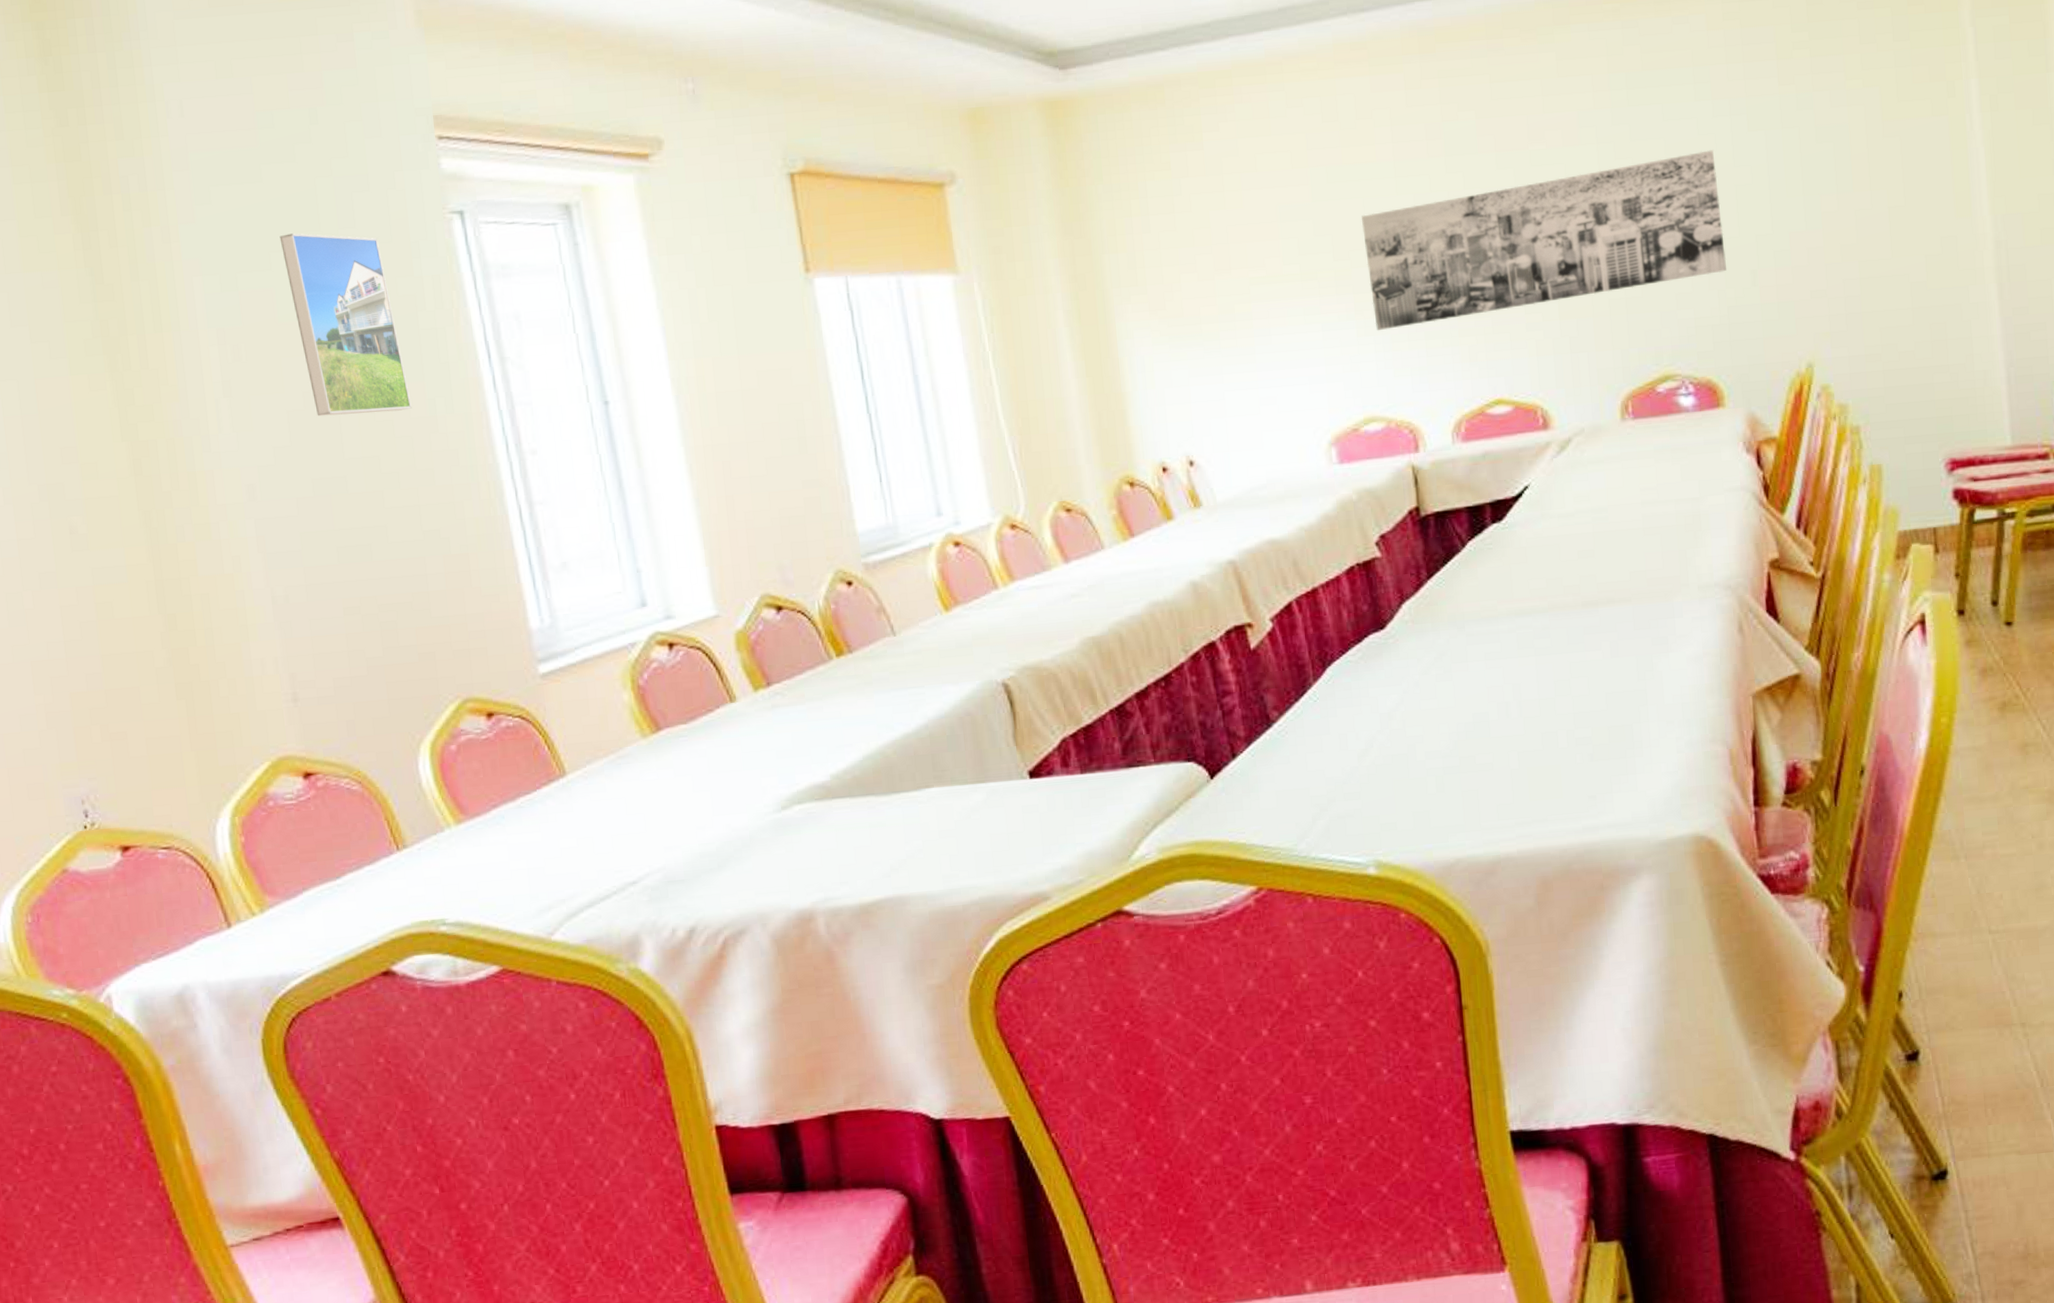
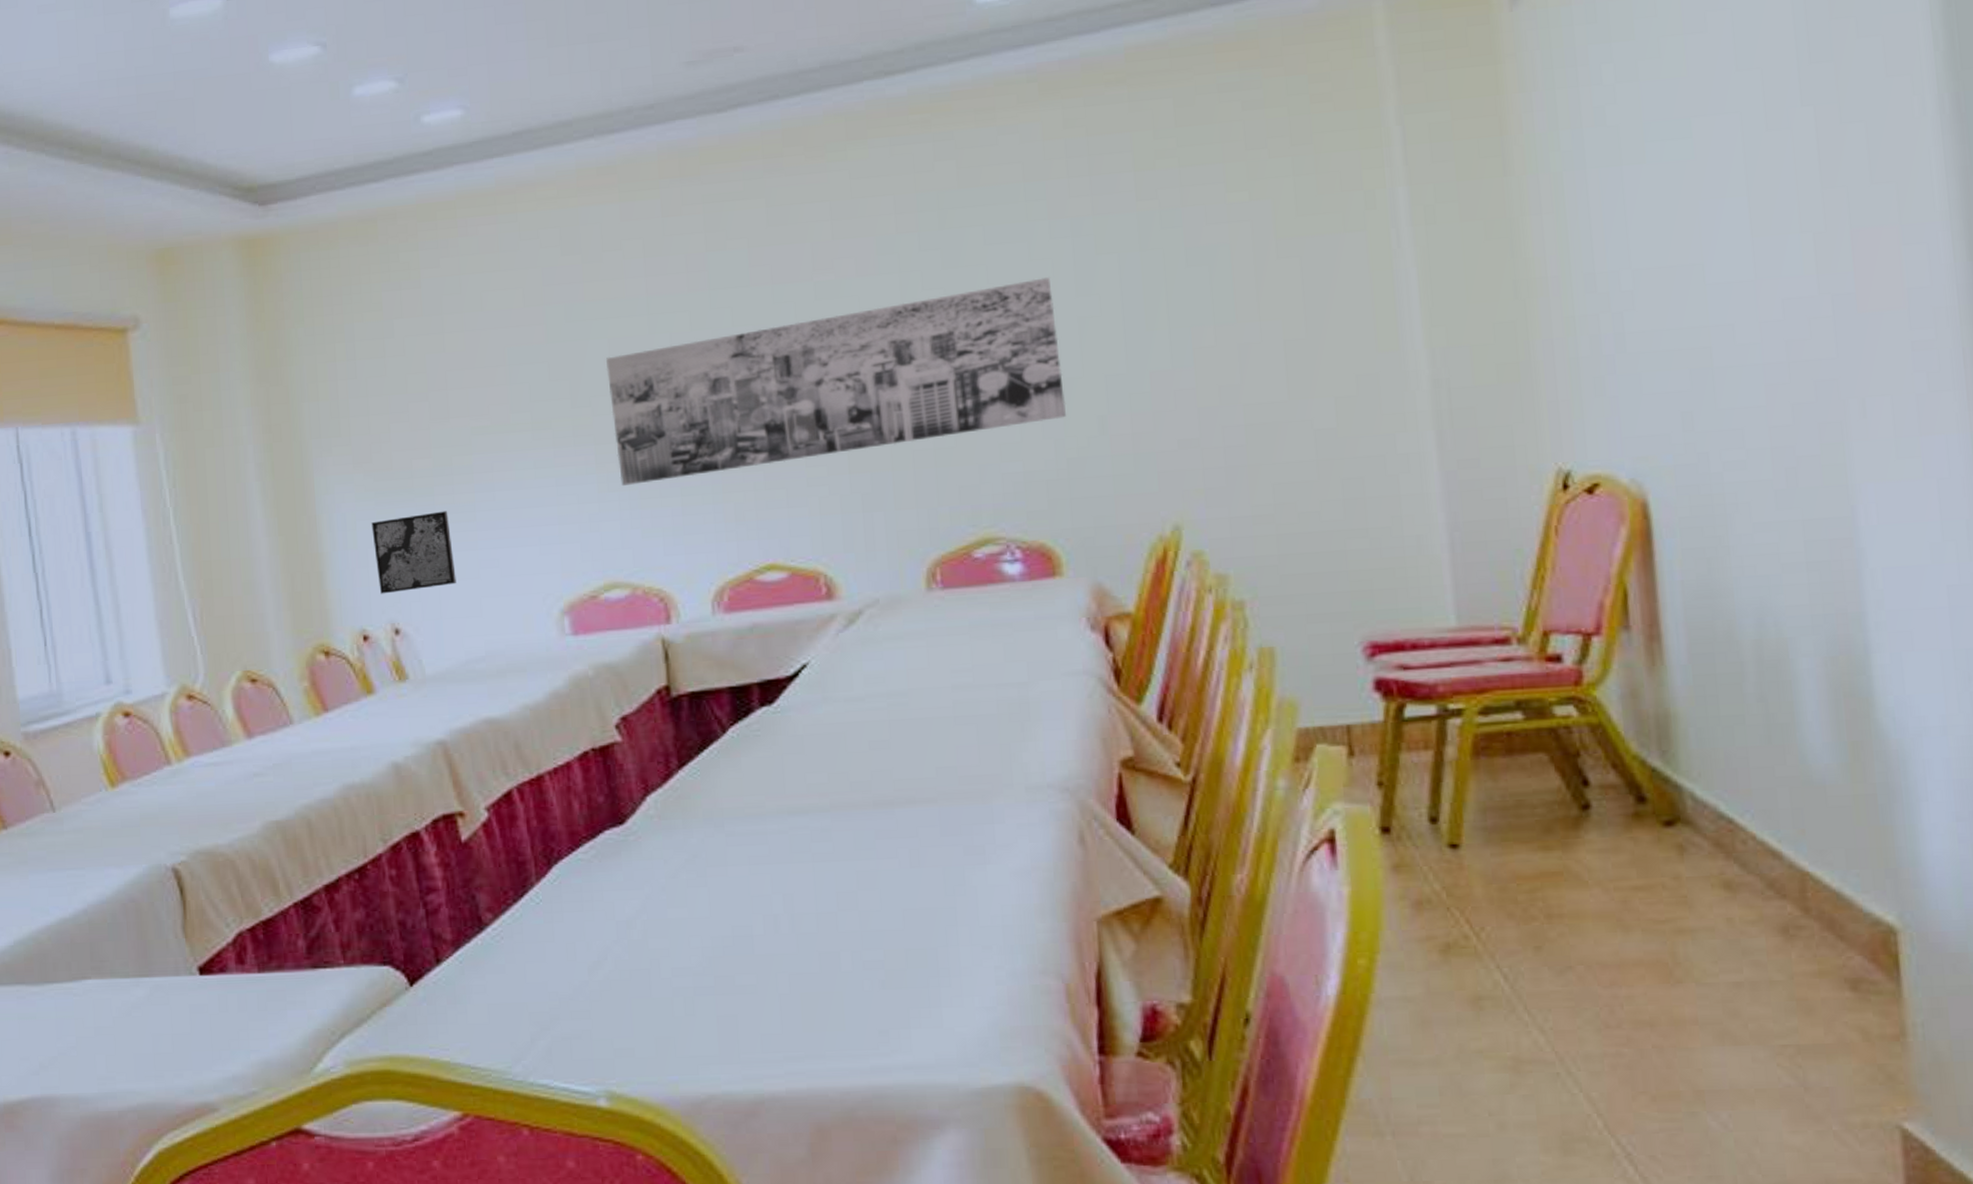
wall art: none [1166,354,1241,430] -> present [371,511,456,594]

